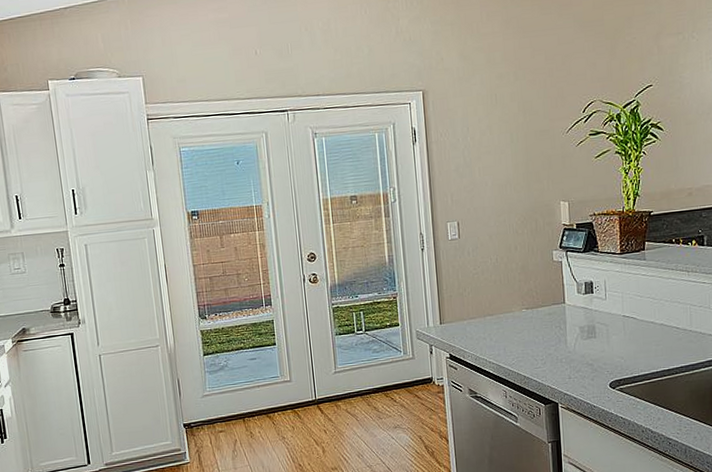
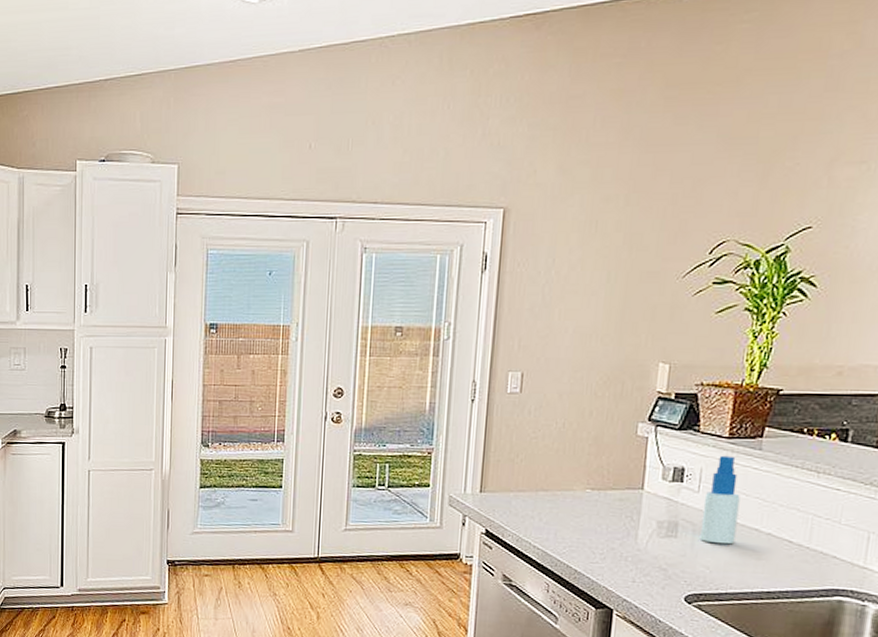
spray bottle: none [610,267,638,338] -> present [699,455,740,545]

